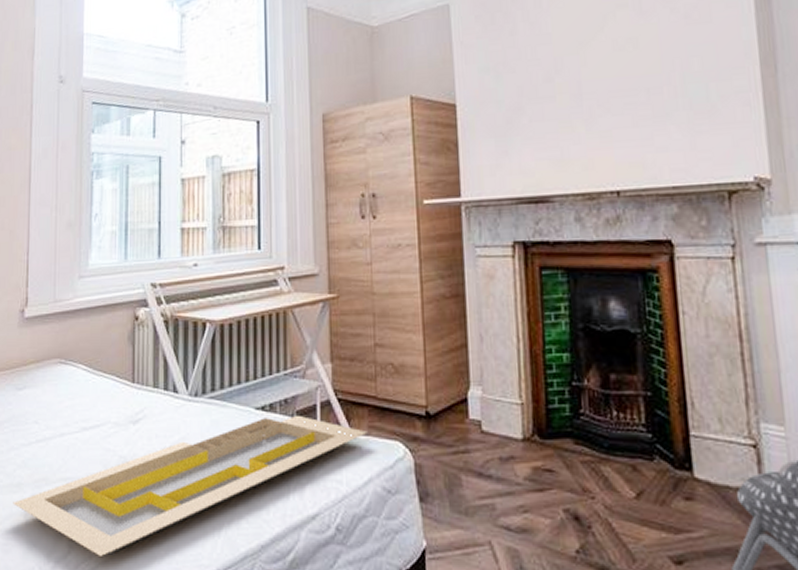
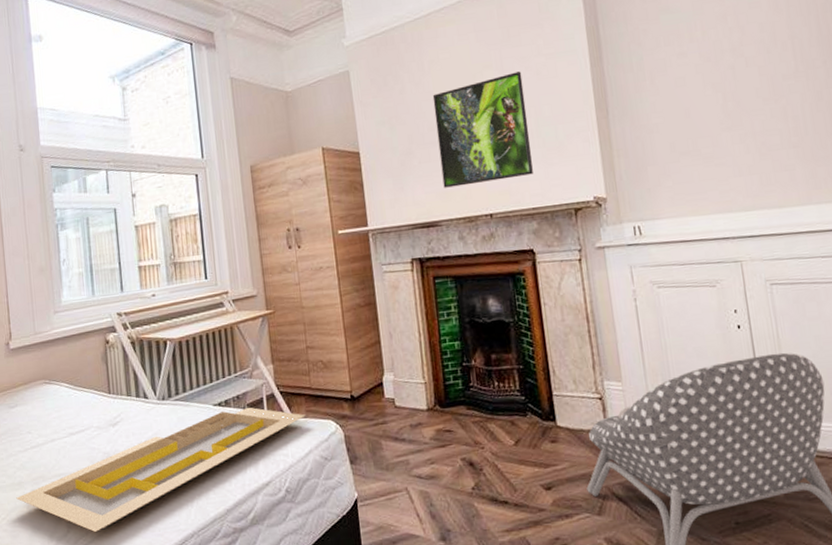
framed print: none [550,13,675,155] -> present [432,71,533,188]

